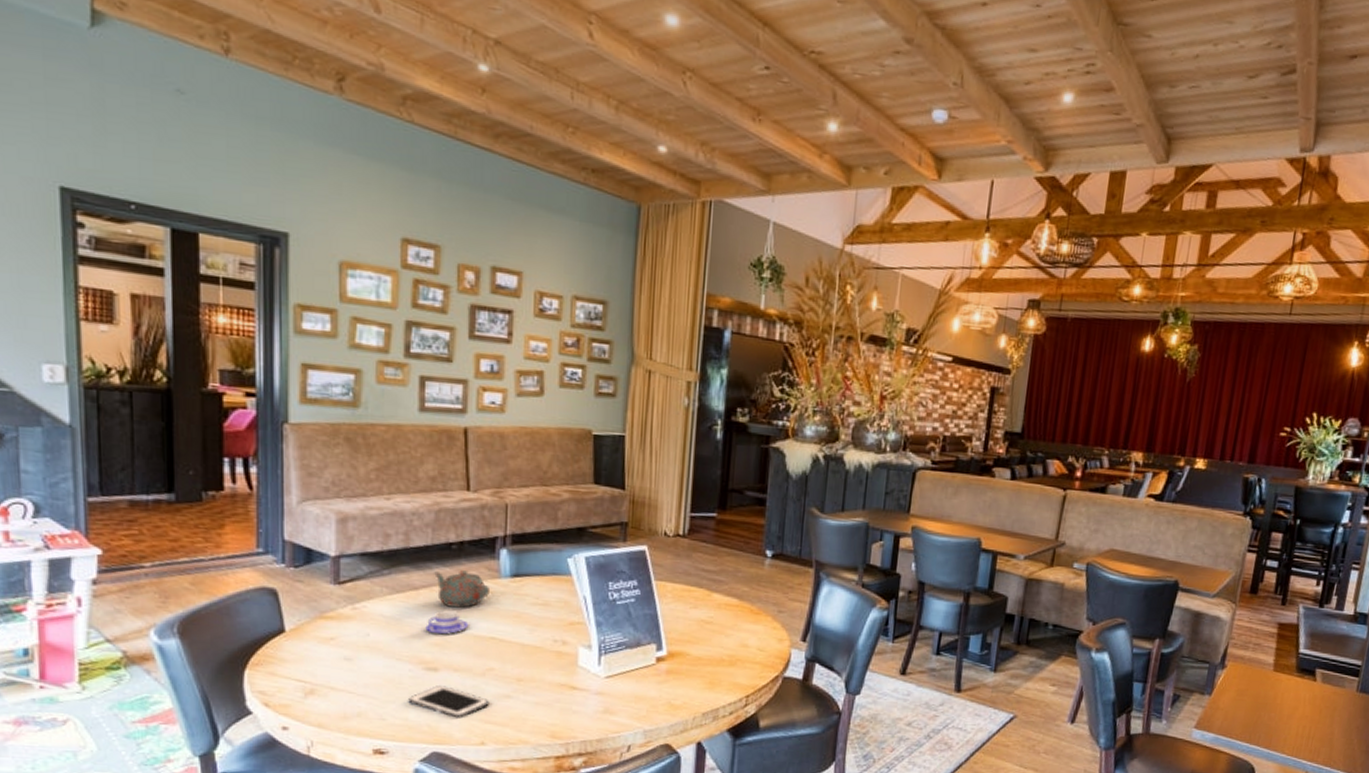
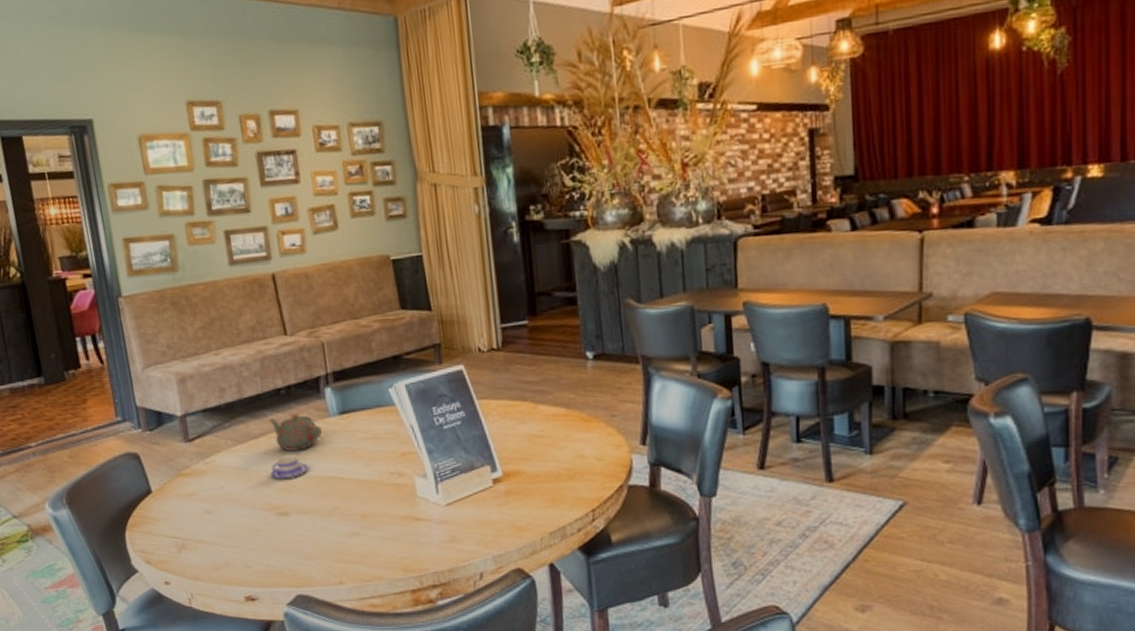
cell phone: present [408,685,490,719] -> none [267,529,341,560]

